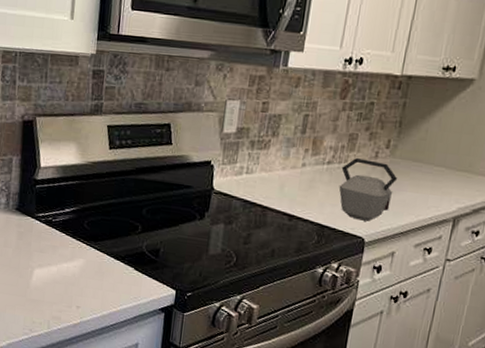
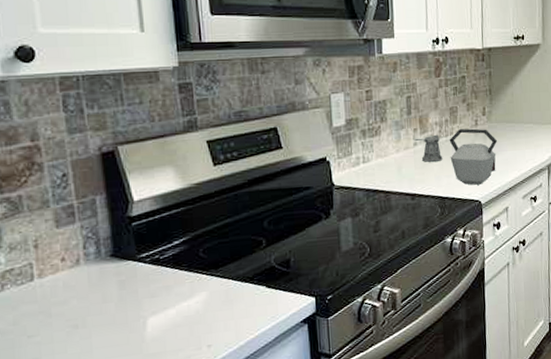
pepper shaker: none [303,159,332,188] -> present [414,134,443,162]

